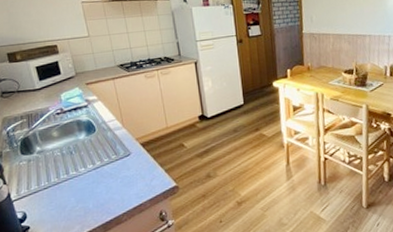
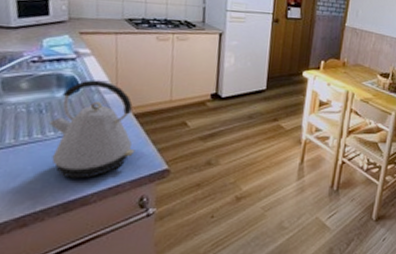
kettle: none [78,120,148,204] -> present [48,80,135,179]

